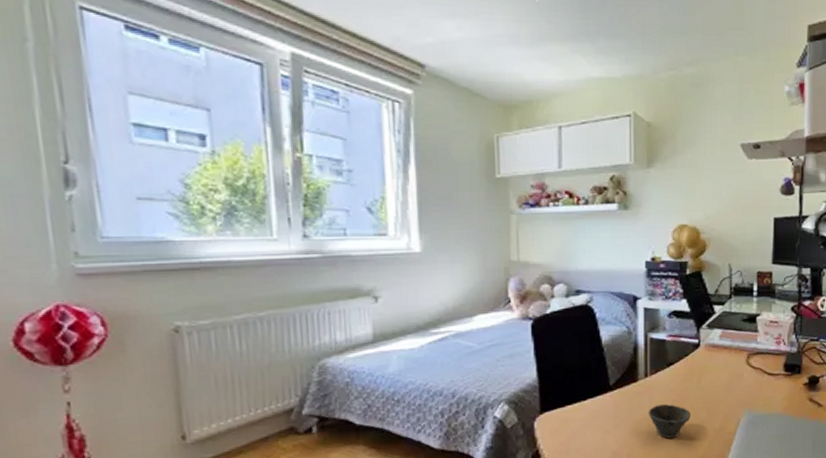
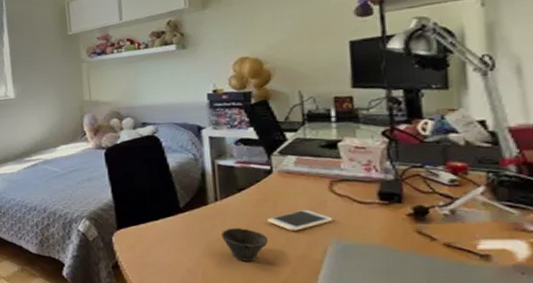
smartphone: none [692,383,747,405] -> present [267,210,333,231]

